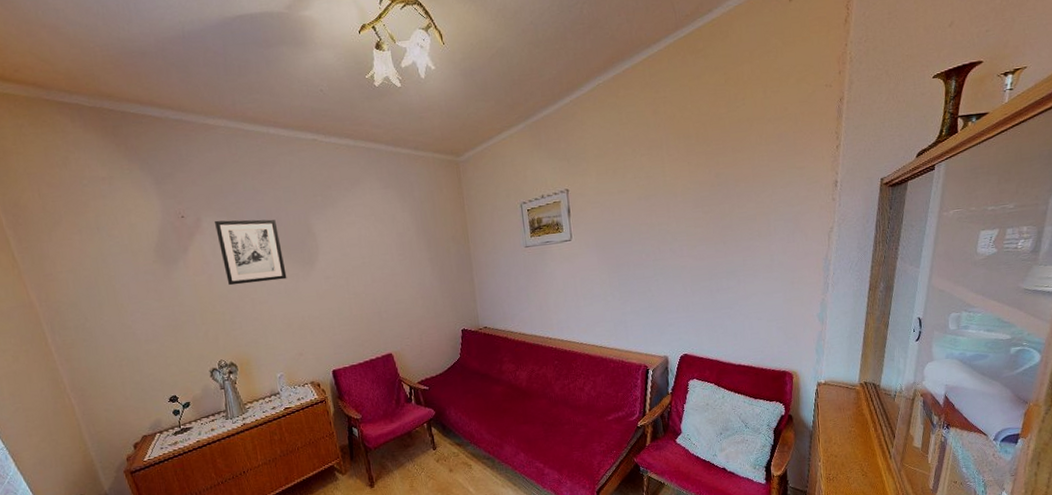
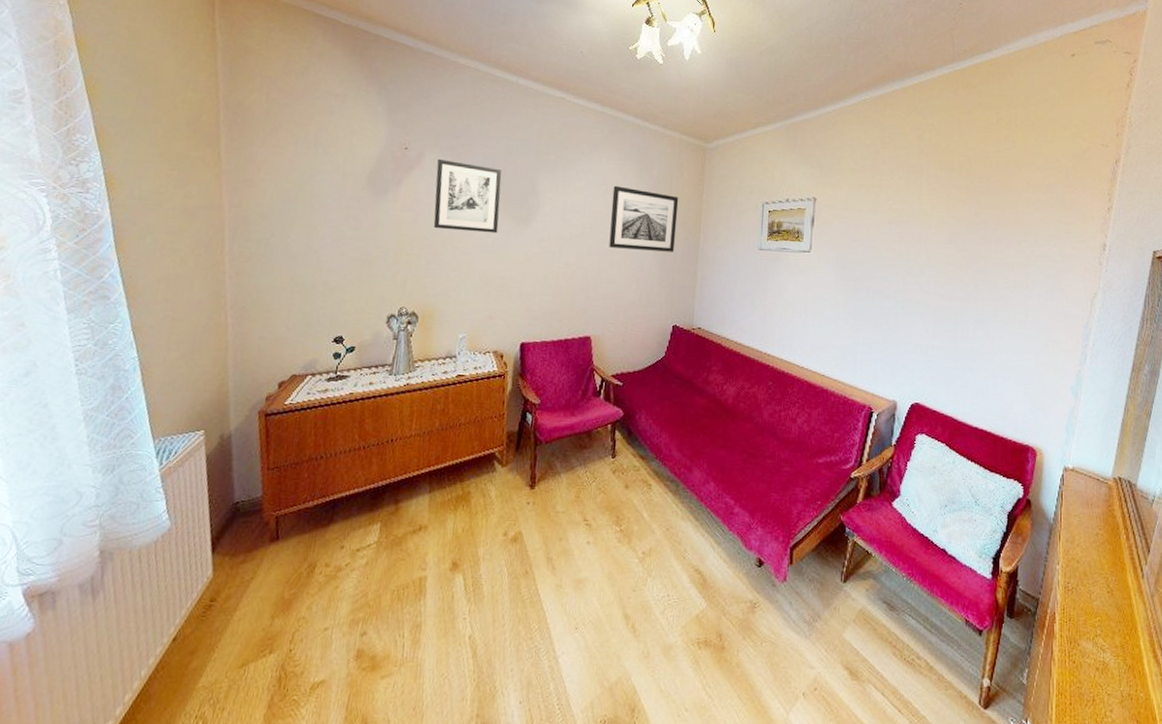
wall art: none [381,212,449,272] -> present [609,185,679,252]

